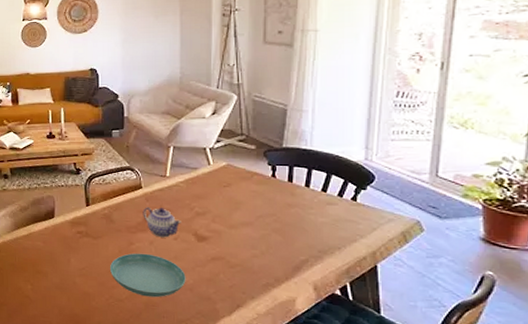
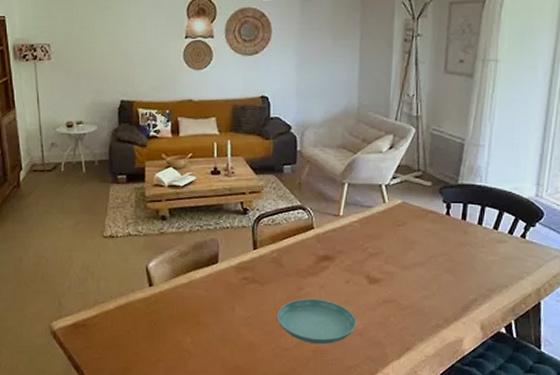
teapot: present [143,207,181,238] -> none [314,249,354,281]

